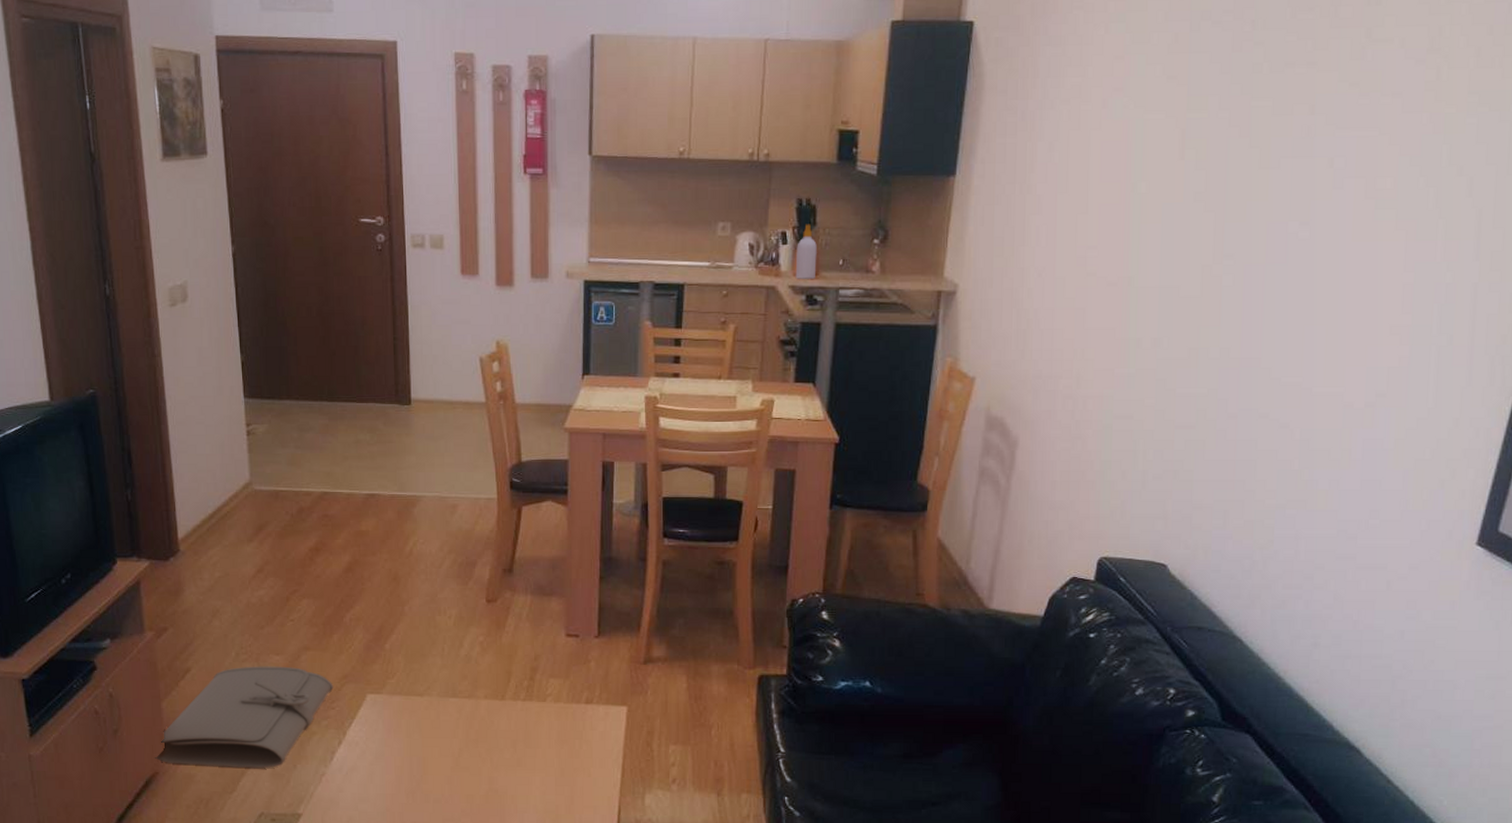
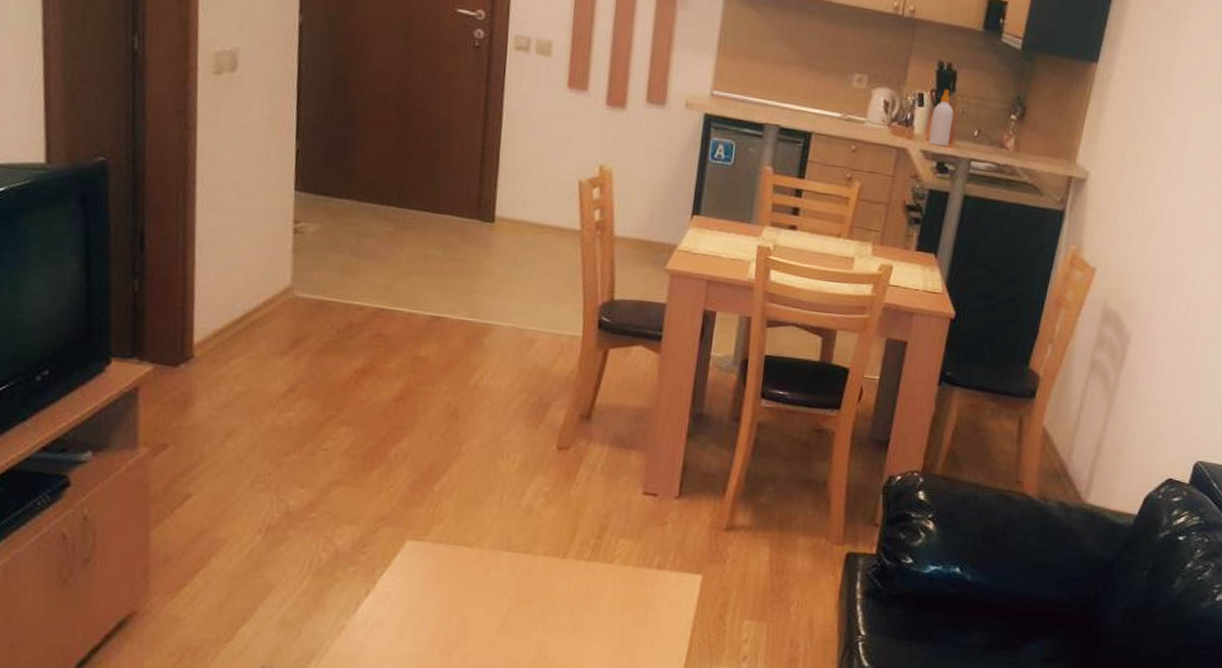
tool roll: present [155,666,334,768] -> none [134,497,367,616]

